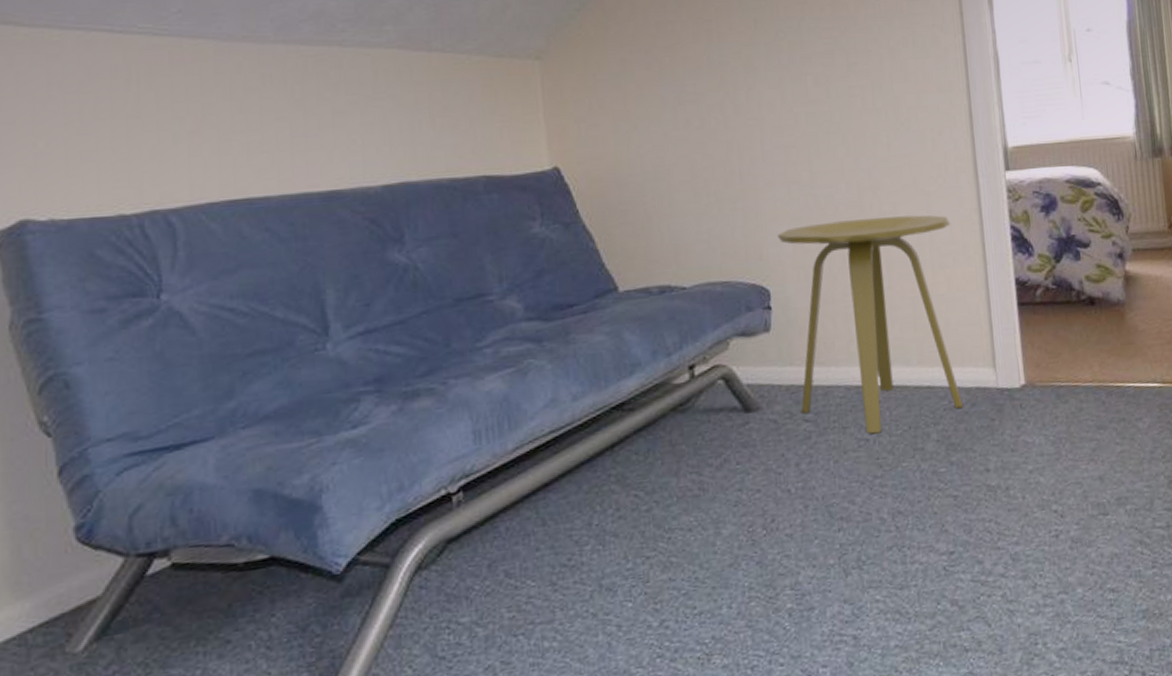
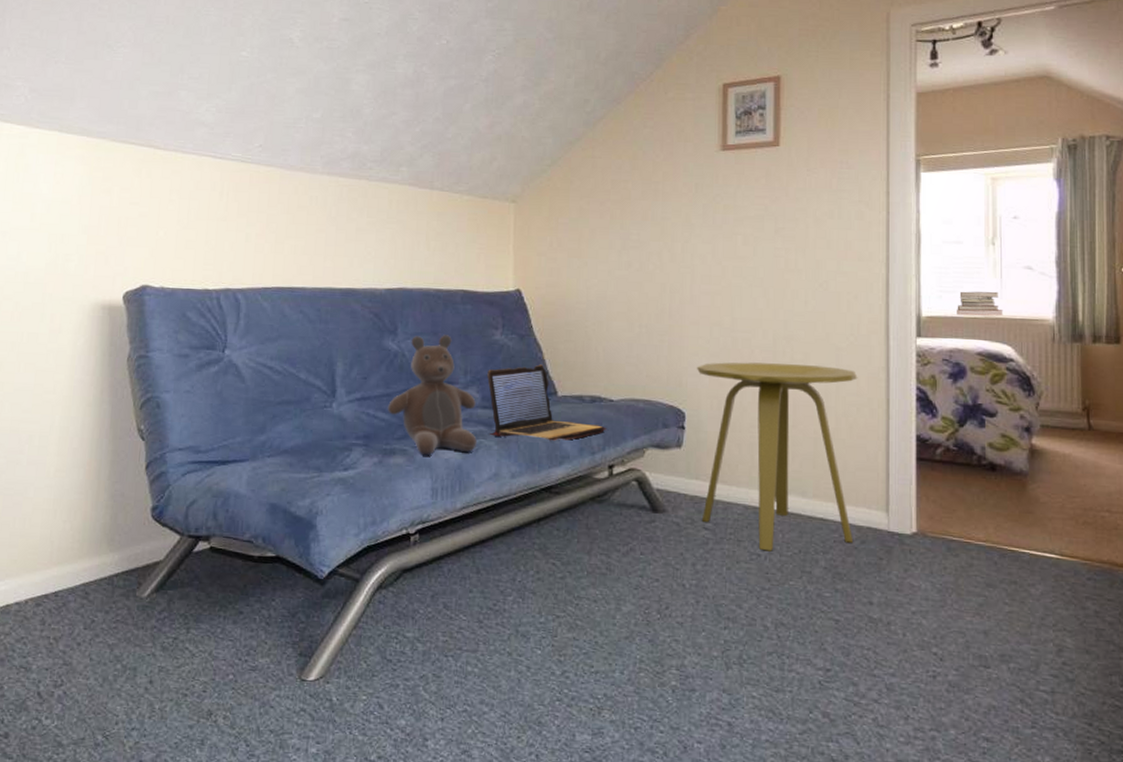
stuffed animal: none [403,235,525,392] -> present [388,335,477,456]
laptop: none [527,256,683,354] -> present [486,364,607,441]
books: none [1041,112,1087,142] -> present [957,291,1003,316]

